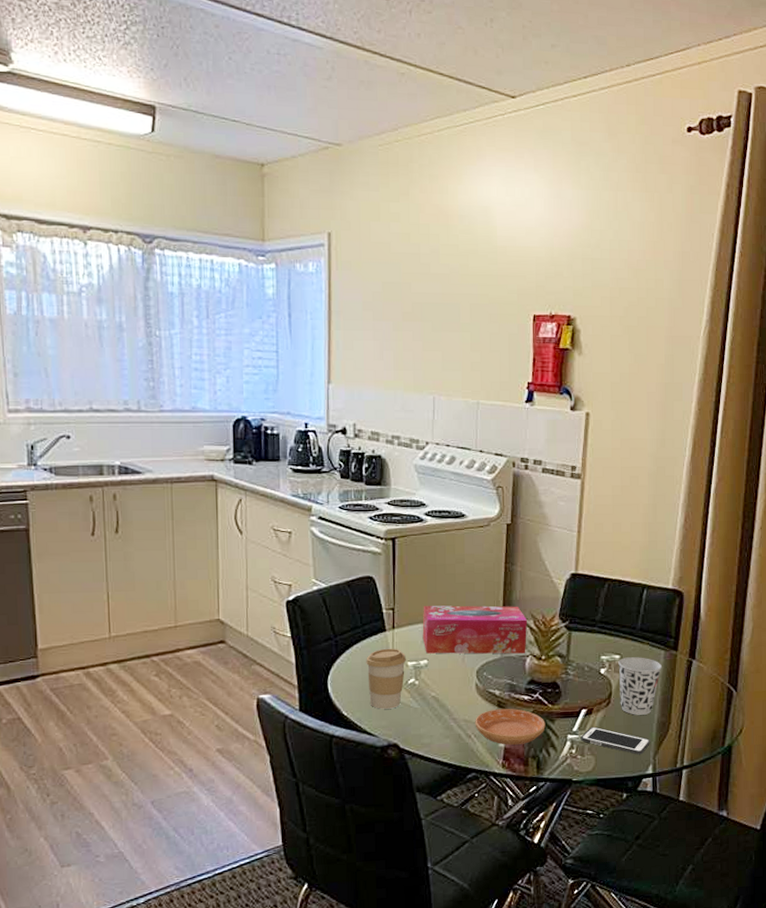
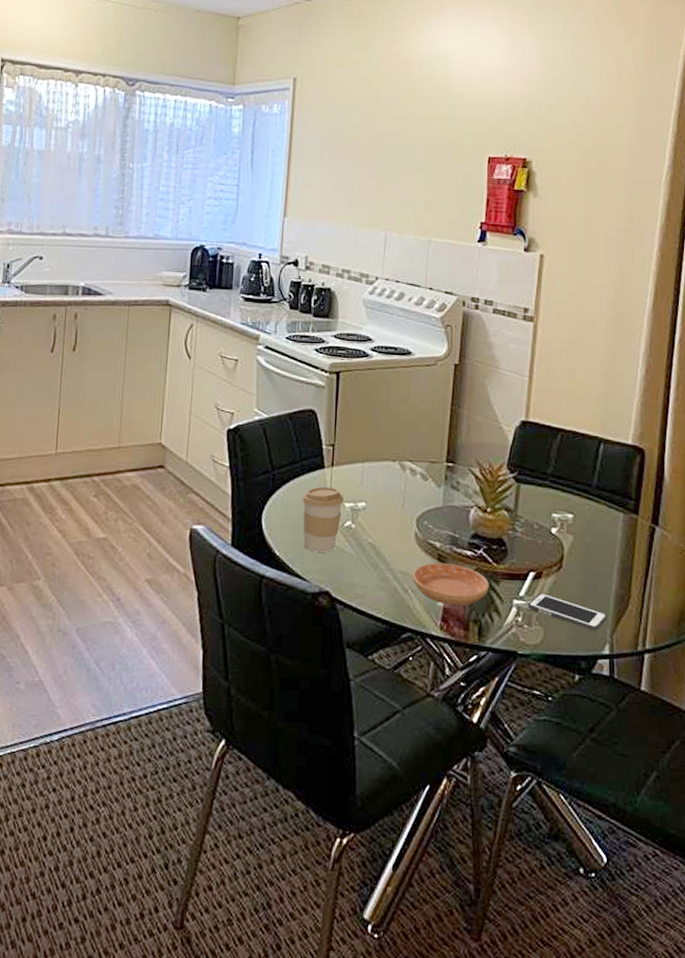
tissue box: present [422,605,528,654] -> none [361,443,473,504]
cup: present [618,657,663,715] -> none [571,517,621,585]

